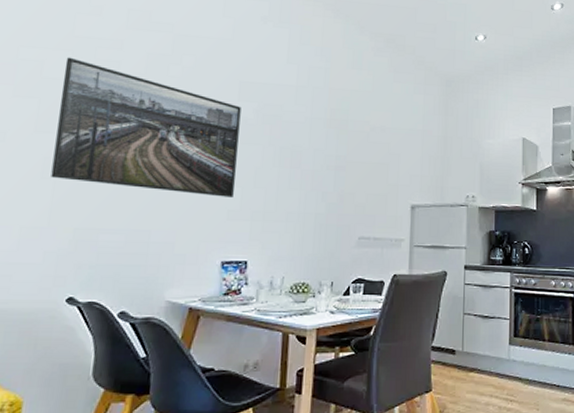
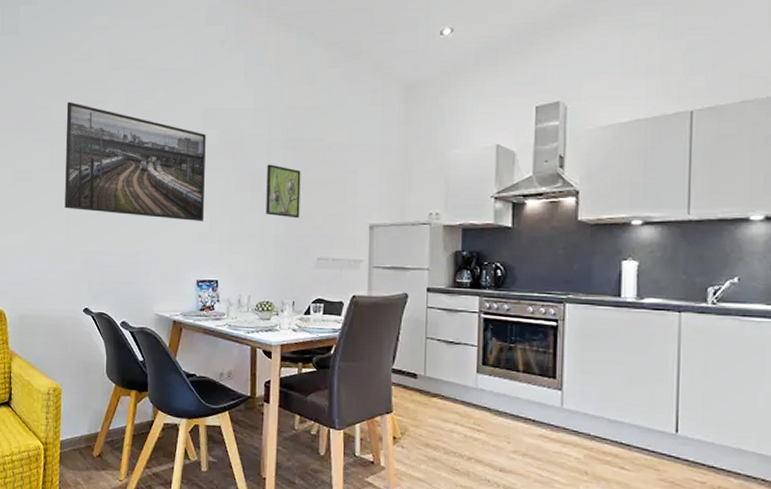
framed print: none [305,142,344,197] -> present [266,164,301,219]

